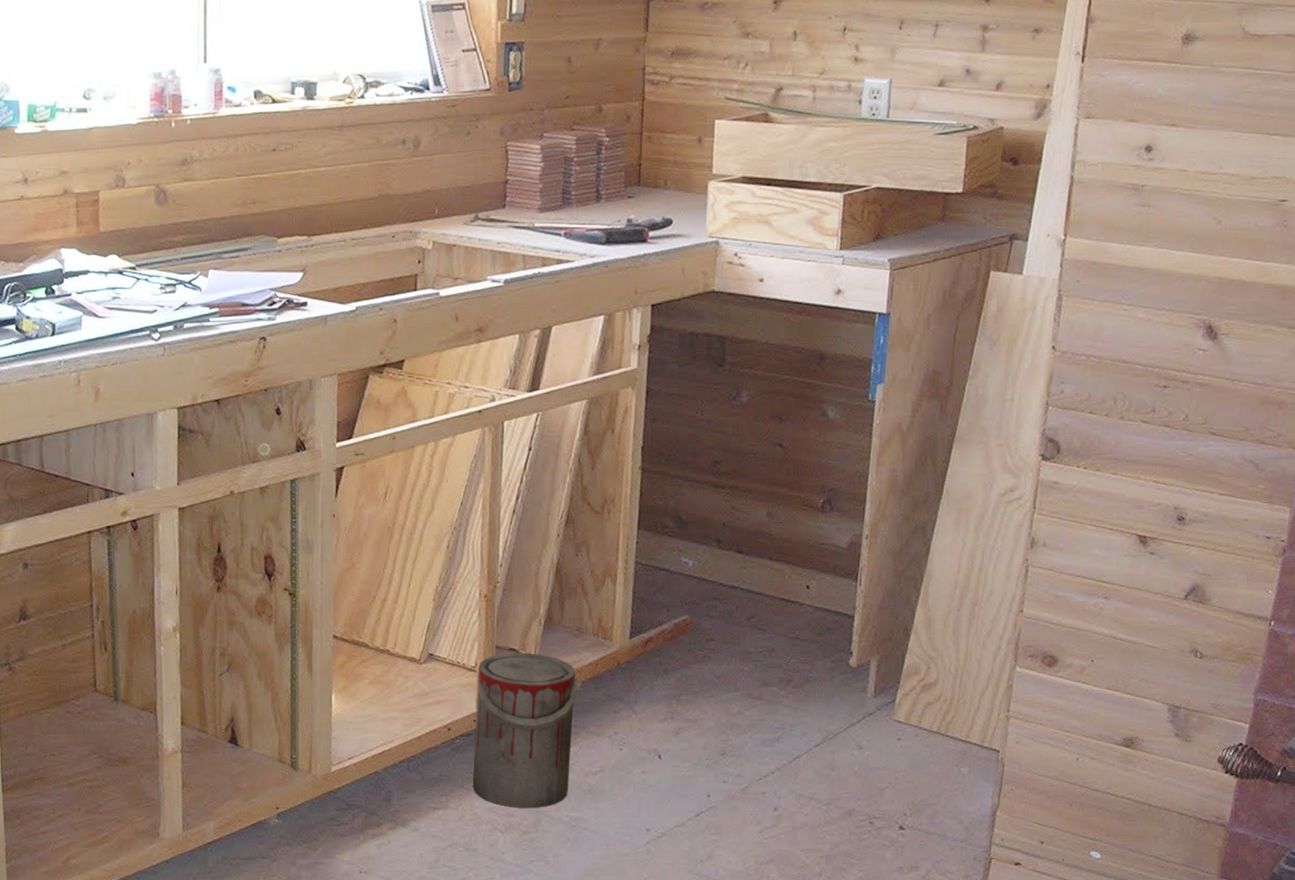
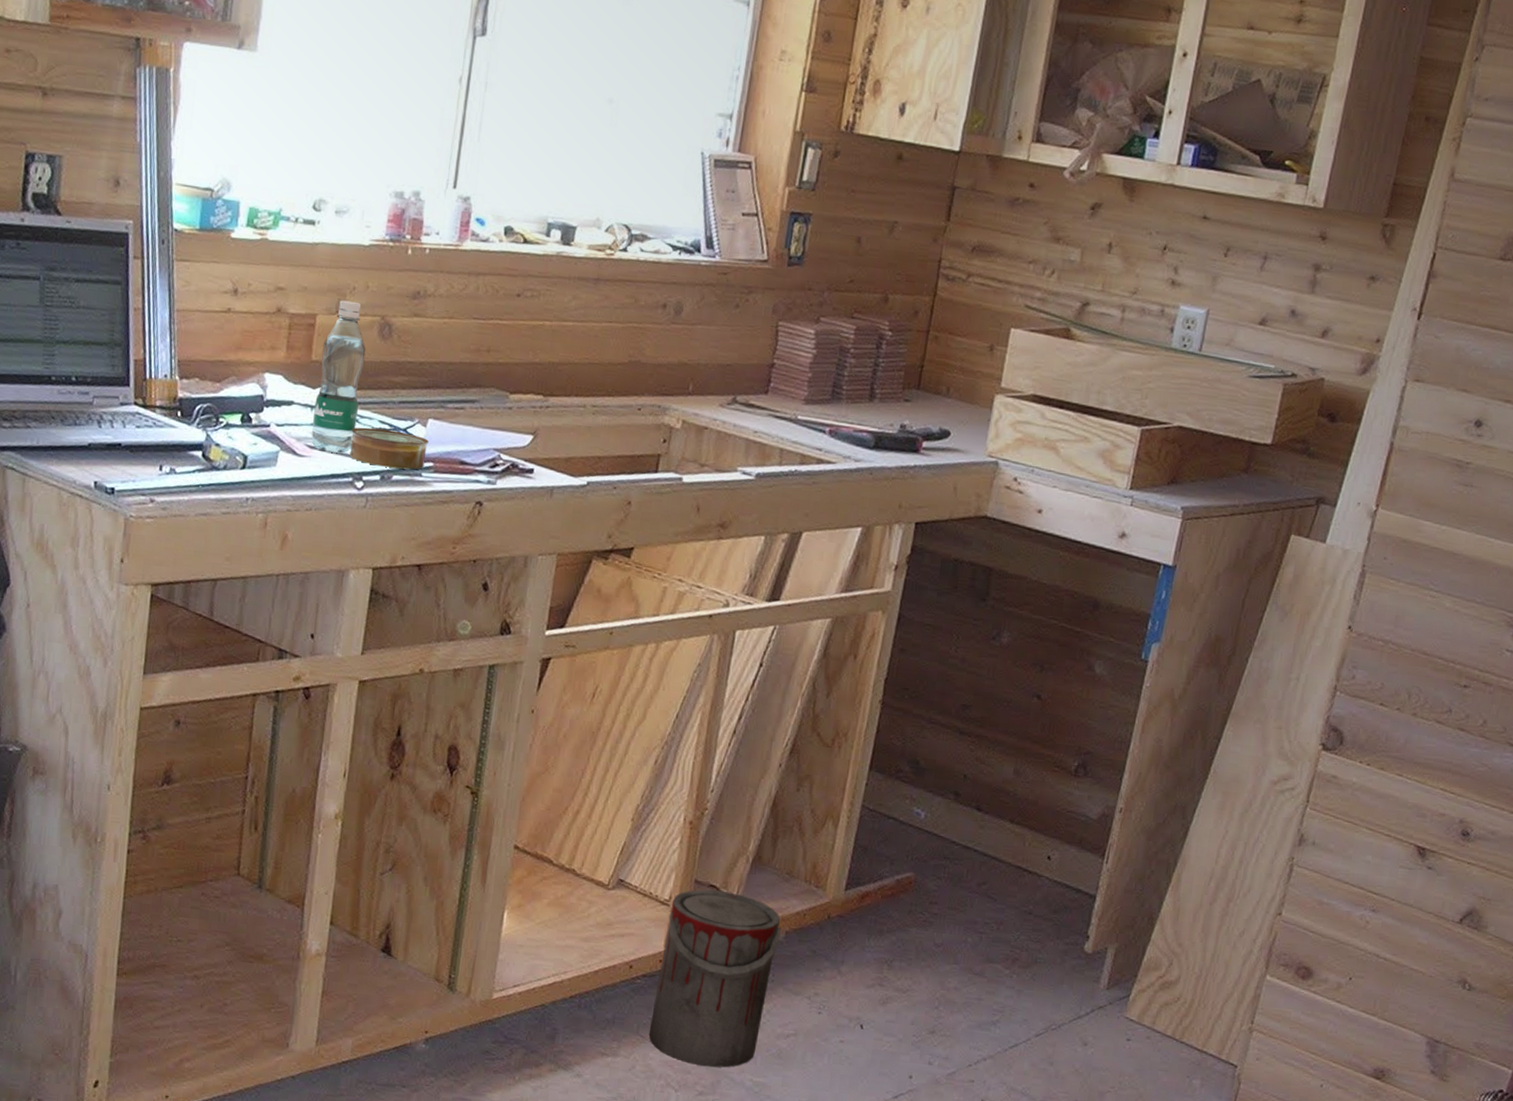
bottle: none [107,175,147,311] -> present [311,300,366,454]
adhesive tape: none [142,284,212,317] -> present [349,427,429,470]

